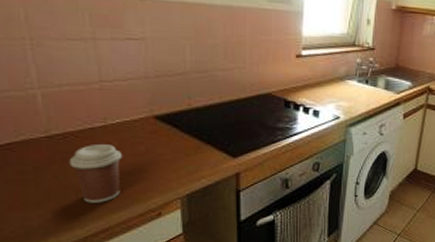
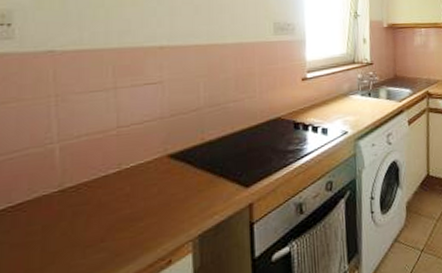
coffee cup: present [69,145,123,203] -> none [79,190,135,260]

